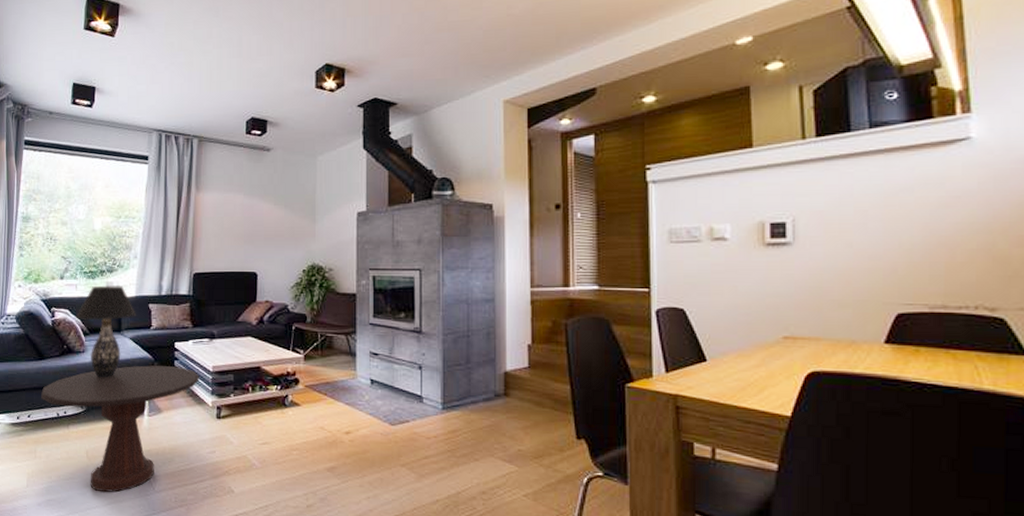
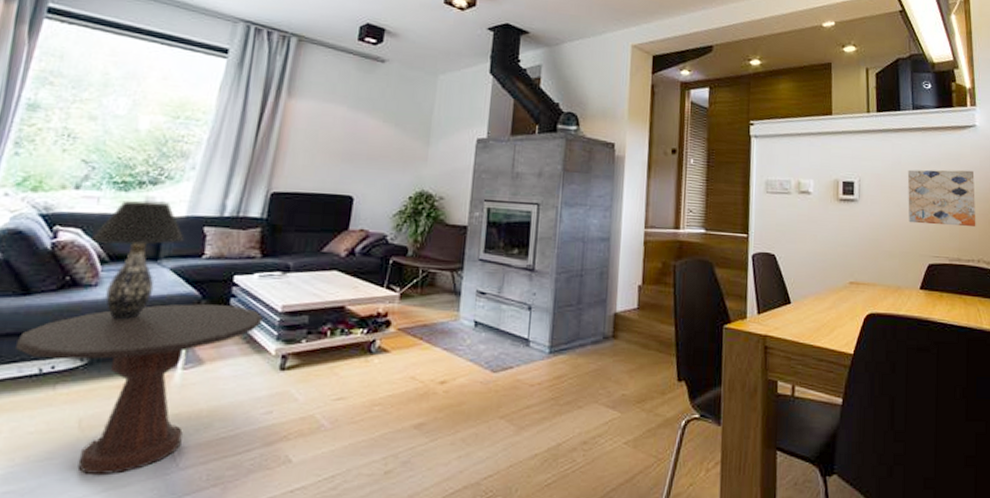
wall art: none [863,195,972,266] -> present [907,169,976,227]

